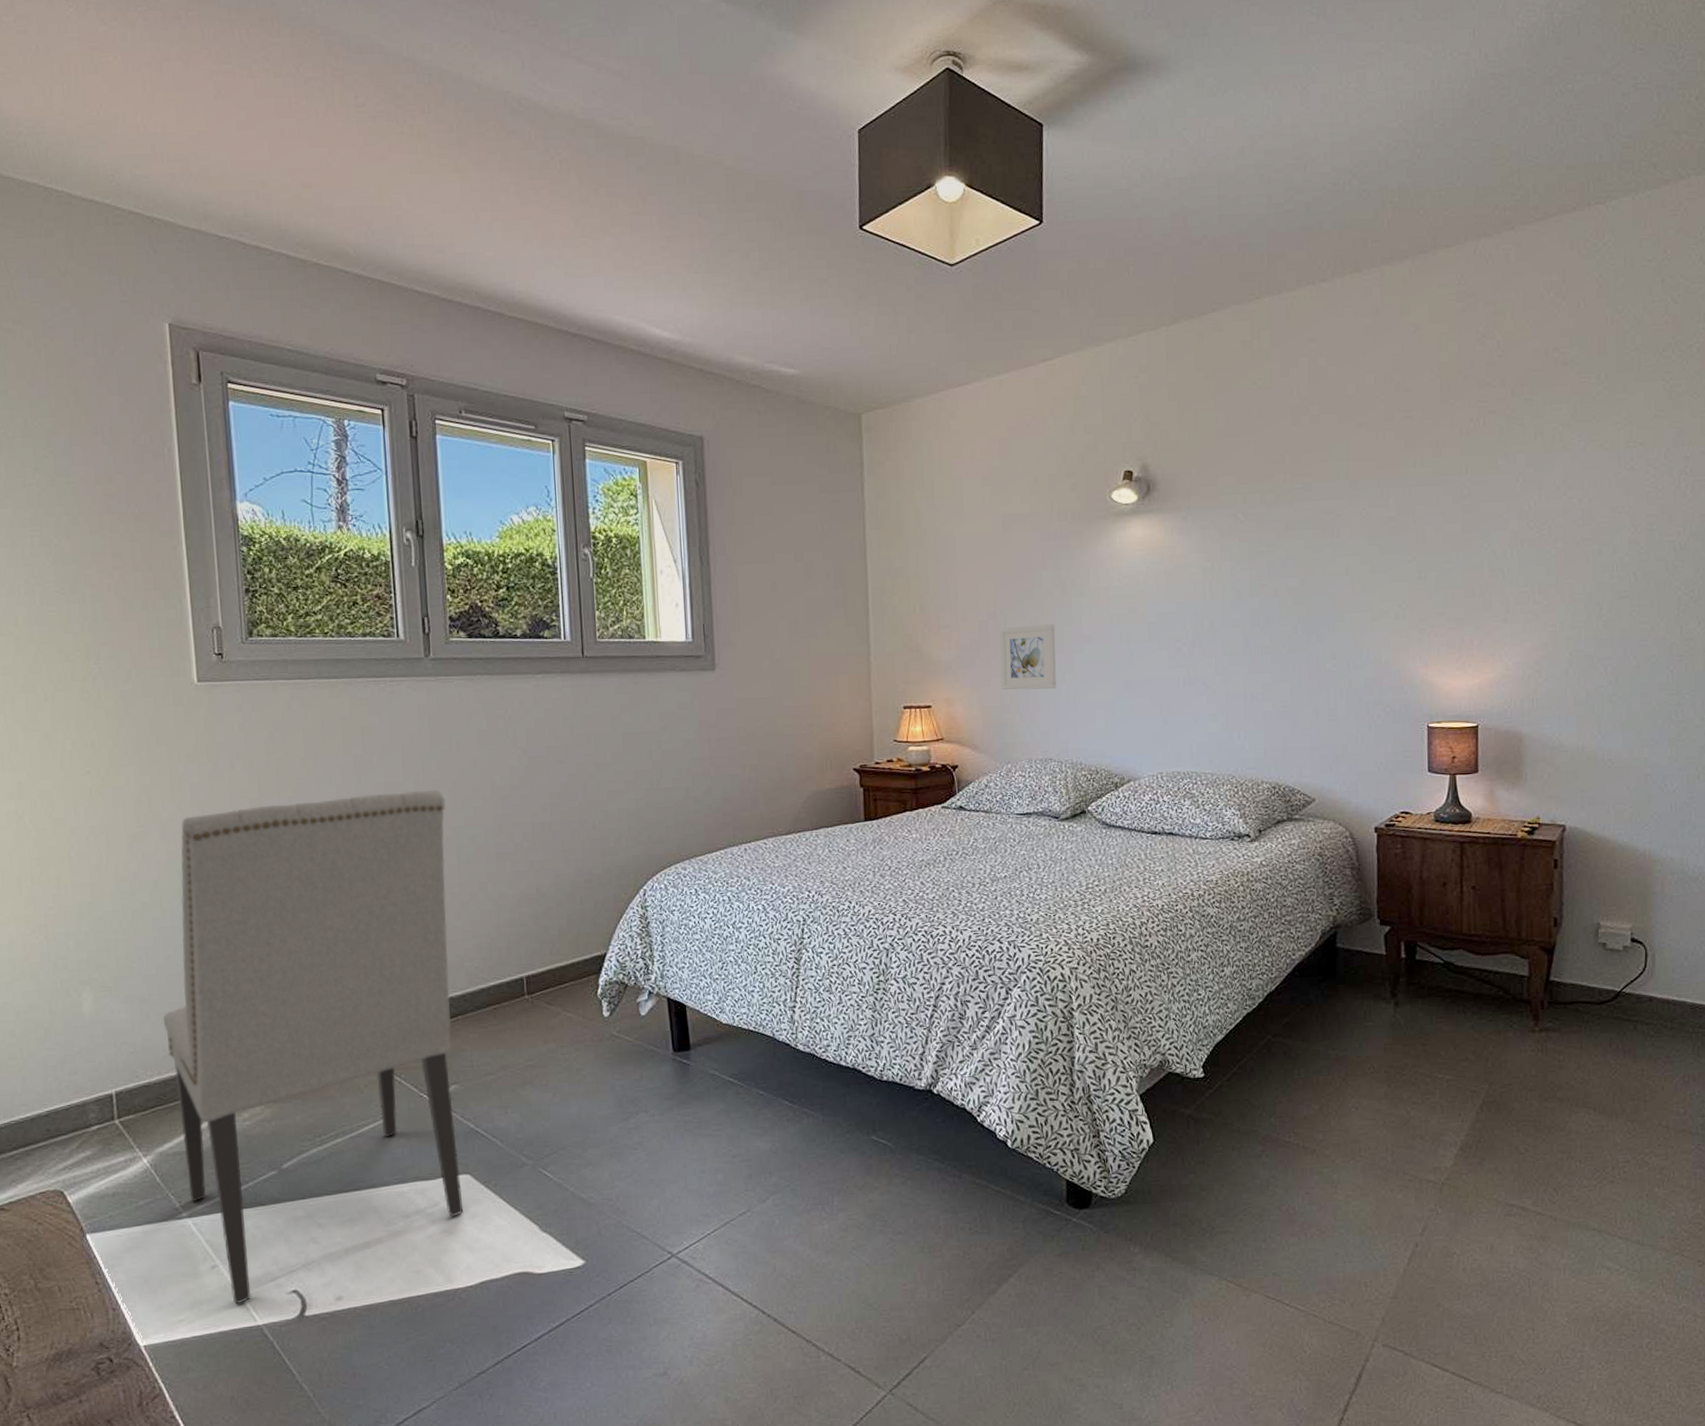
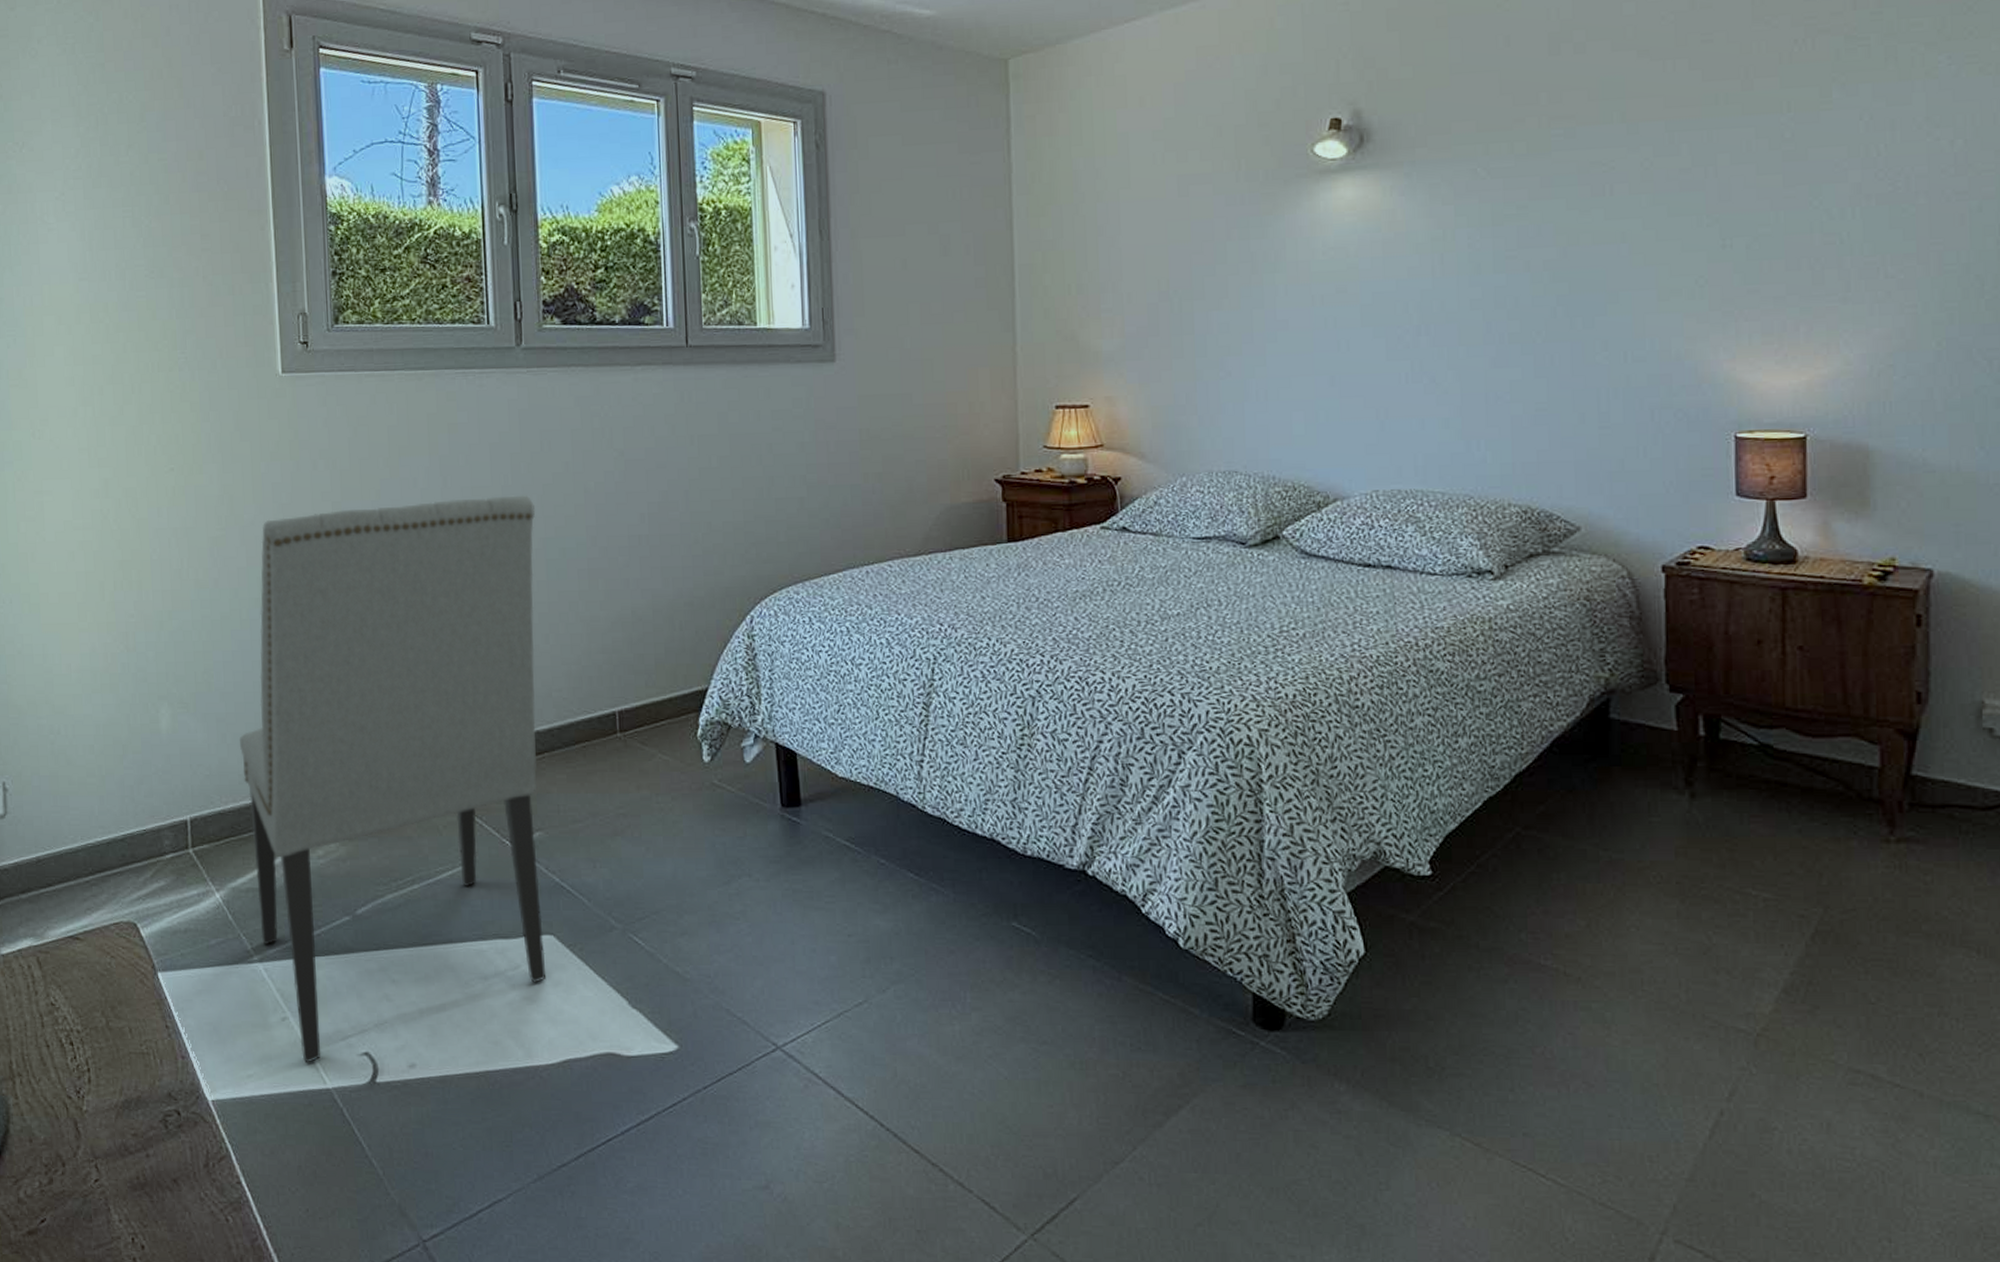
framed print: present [1000,624,1056,690] -> none [1173,307,1244,387]

